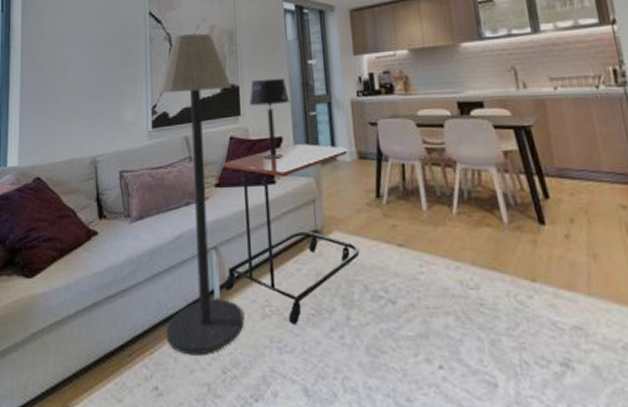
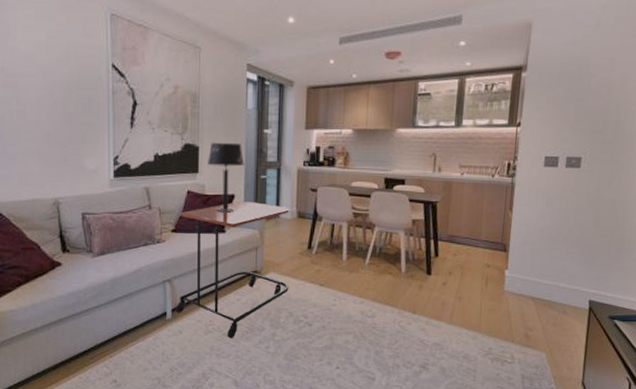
floor lamp: present [158,33,244,356] -> none [120,92,192,359]

